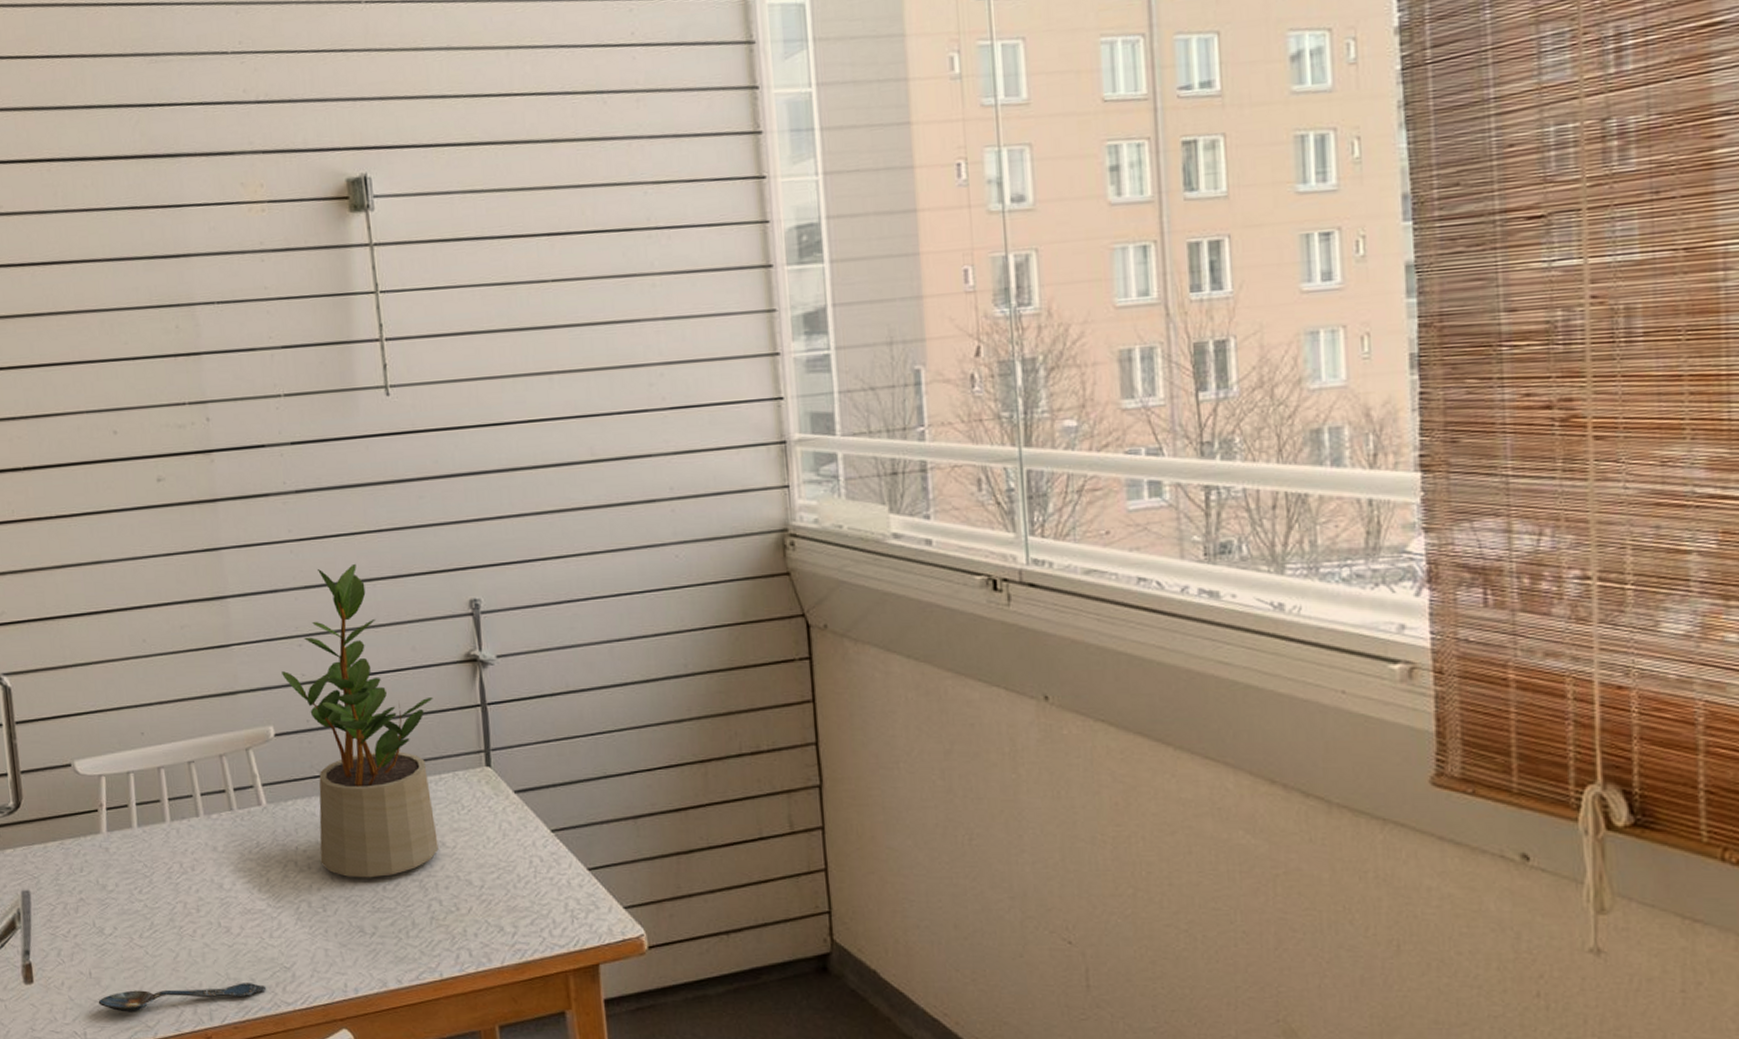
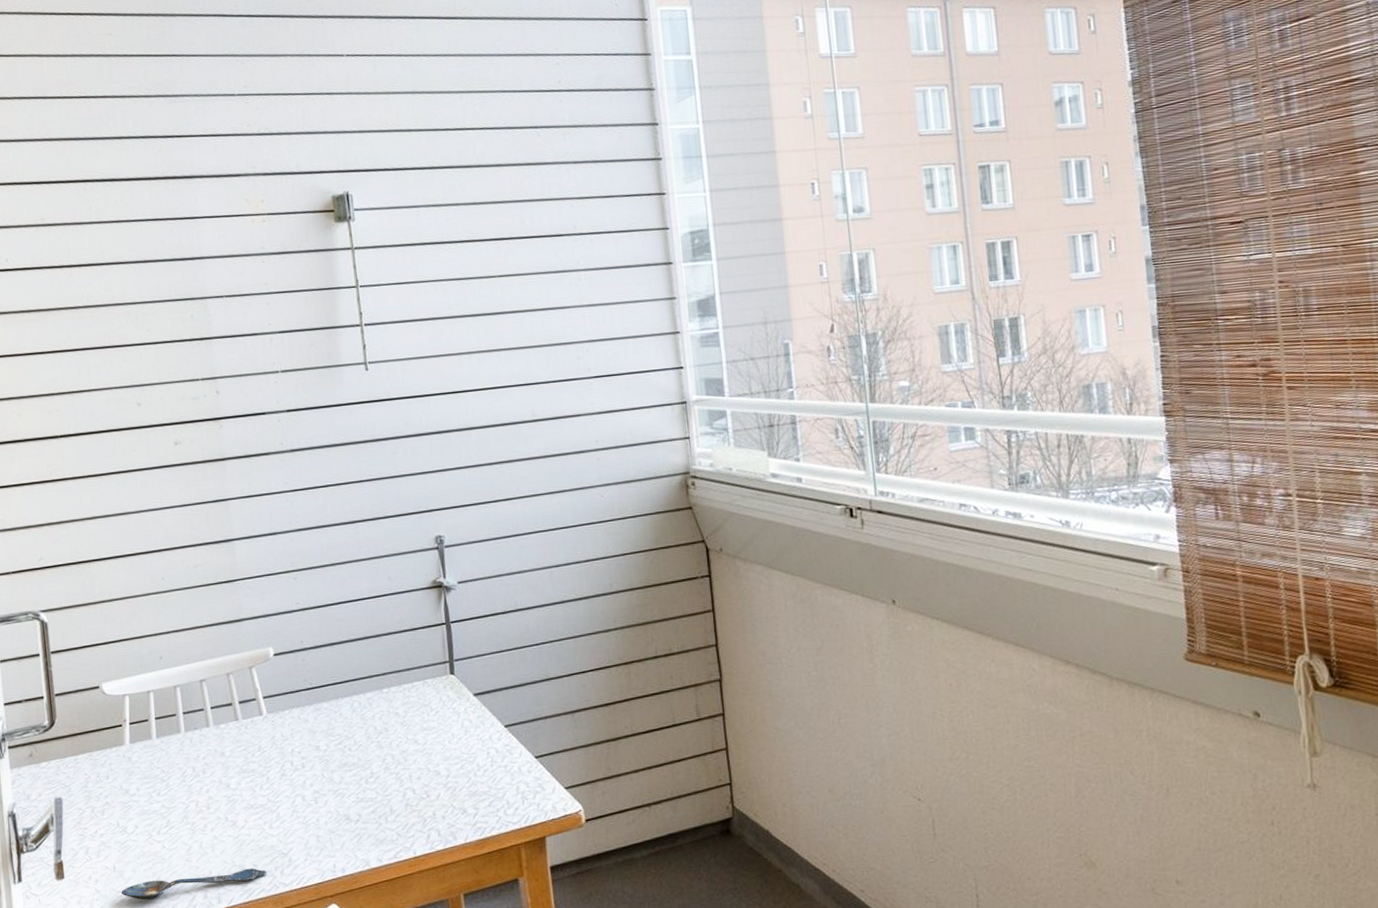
potted plant: present [282,563,439,878] -> none [280,509,412,774]

